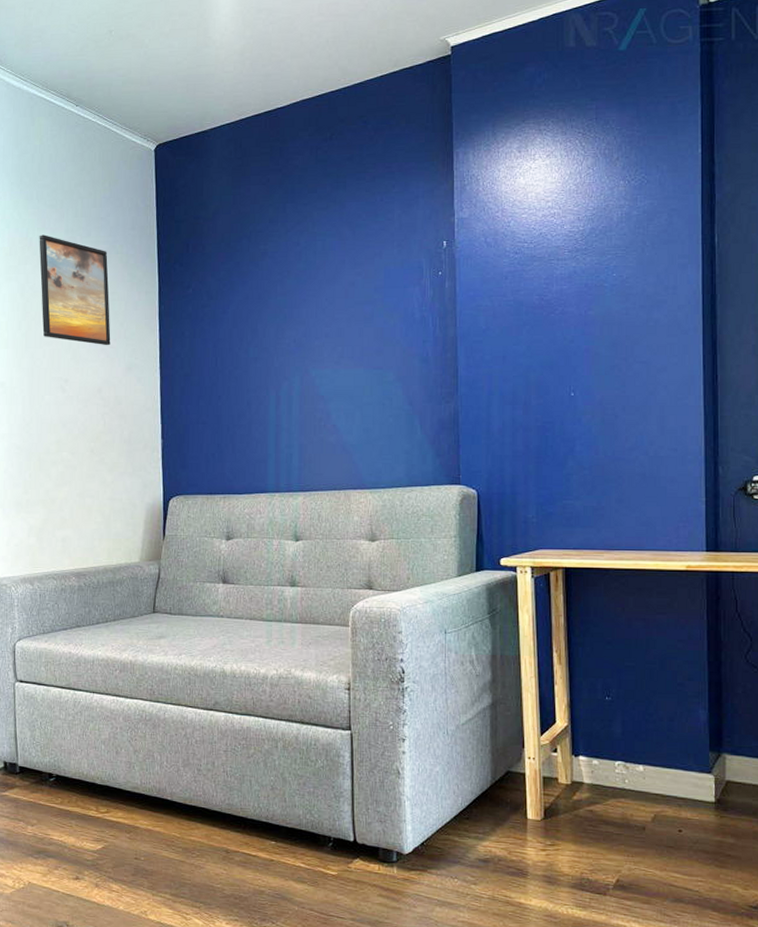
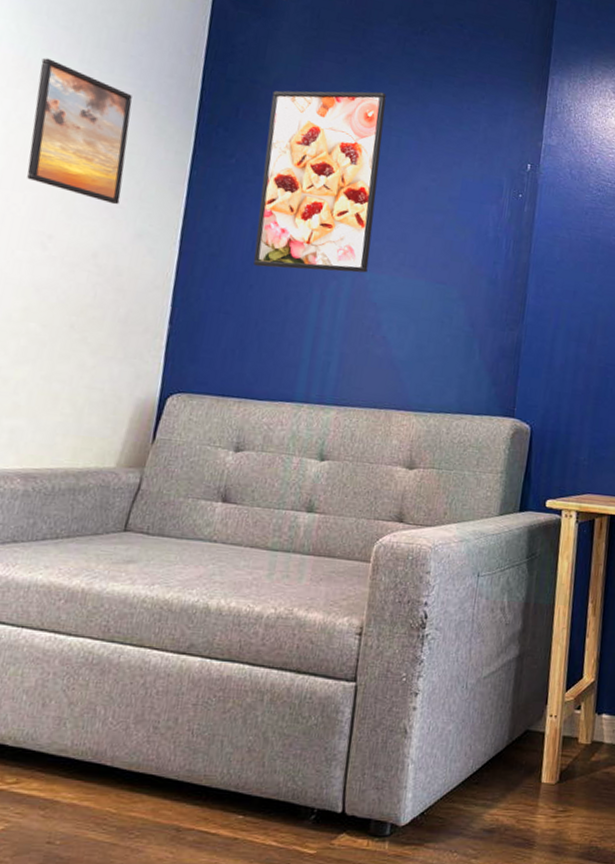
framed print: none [213,202,313,379] -> present [253,90,387,273]

